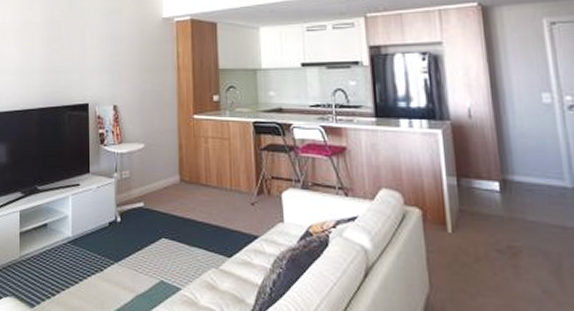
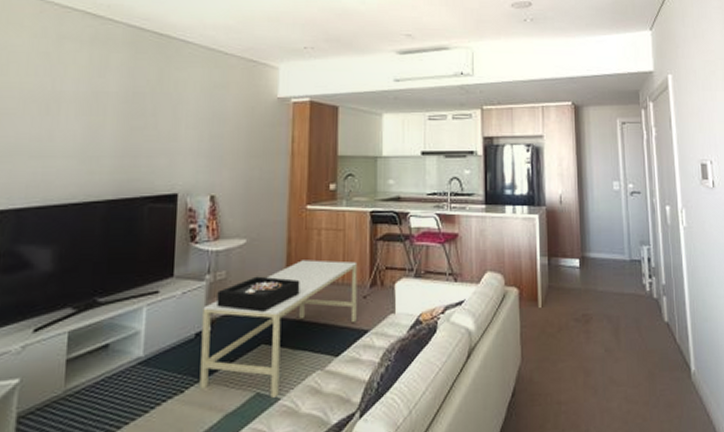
coffee table: none [113,165,246,287] -> present [199,260,358,398]
decorative box: none [124,177,192,209] -> present [217,276,300,312]

